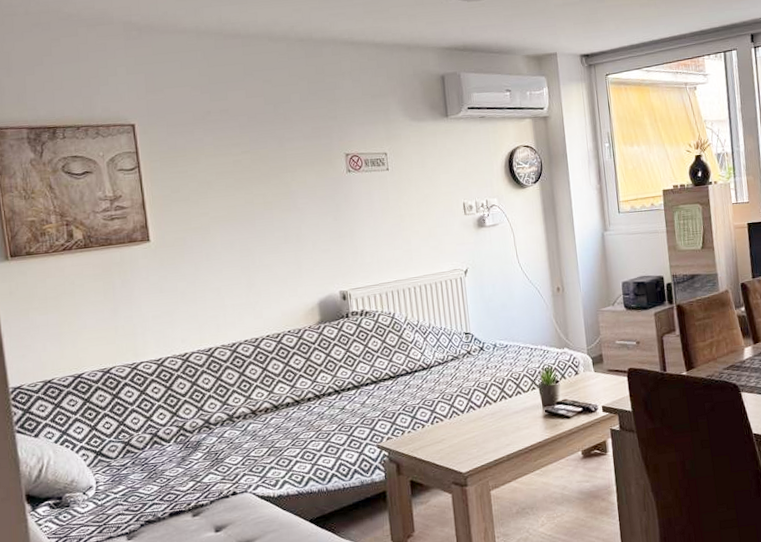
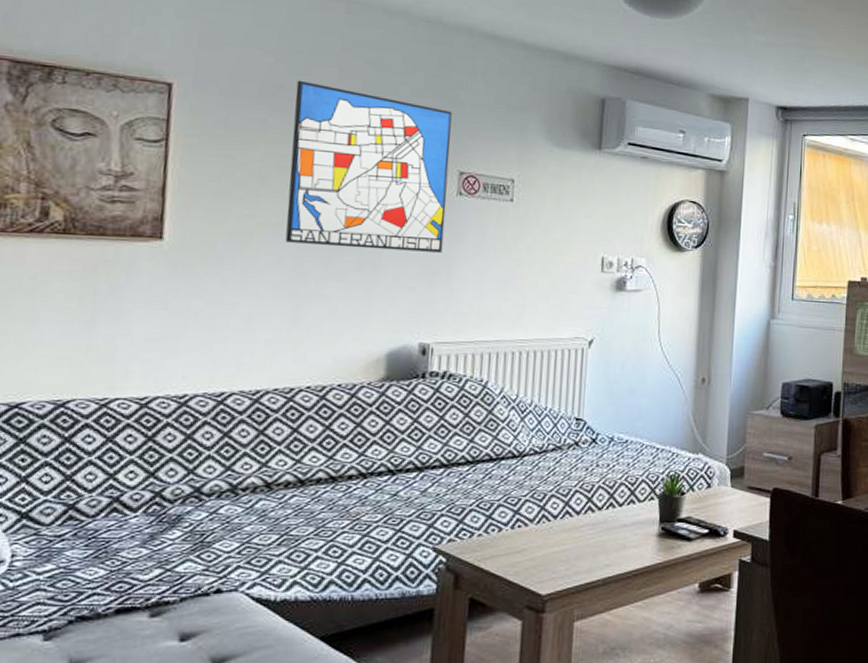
wall art: none [218,104,344,230] -> present [285,80,452,253]

